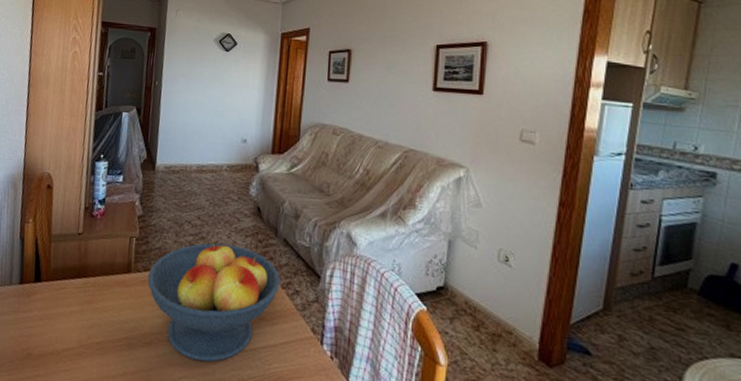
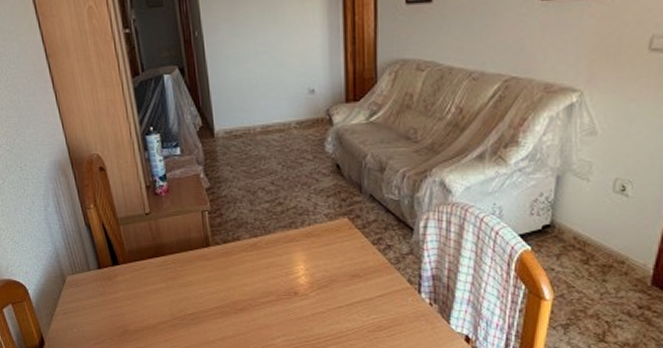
fruit bowl: present [147,242,281,362] -> none [228,206,371,320]

